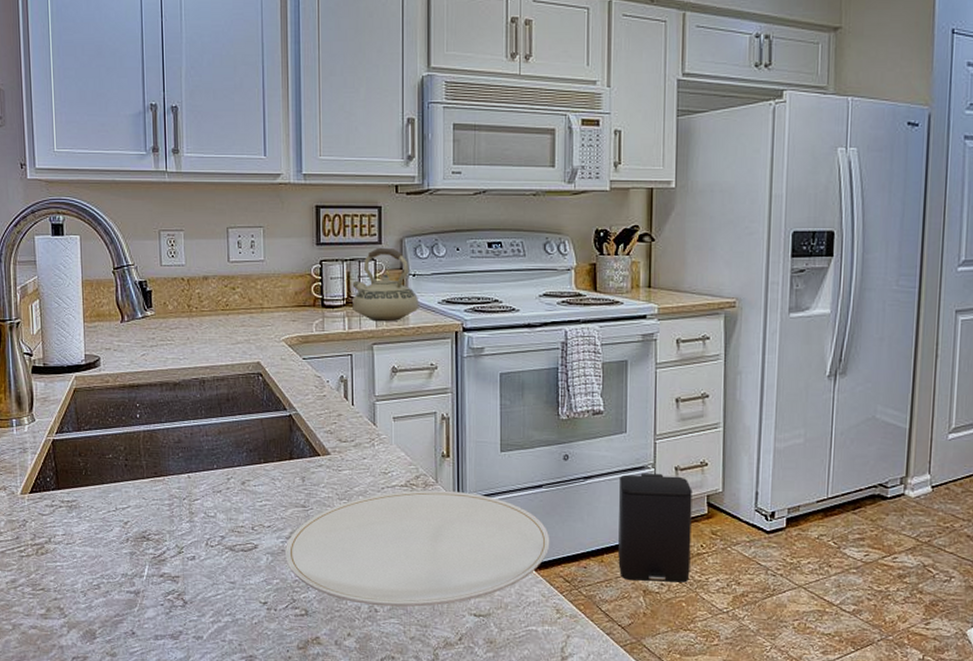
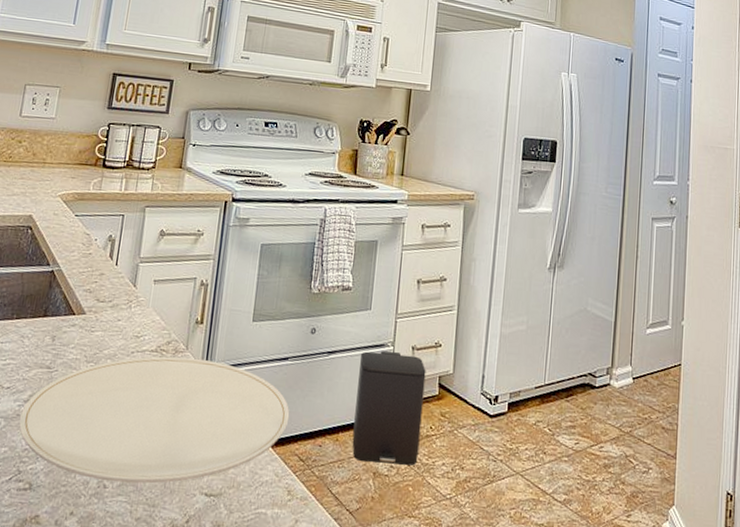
teakettle: present [352,247,419,322] -> none [131,116,196,187]

